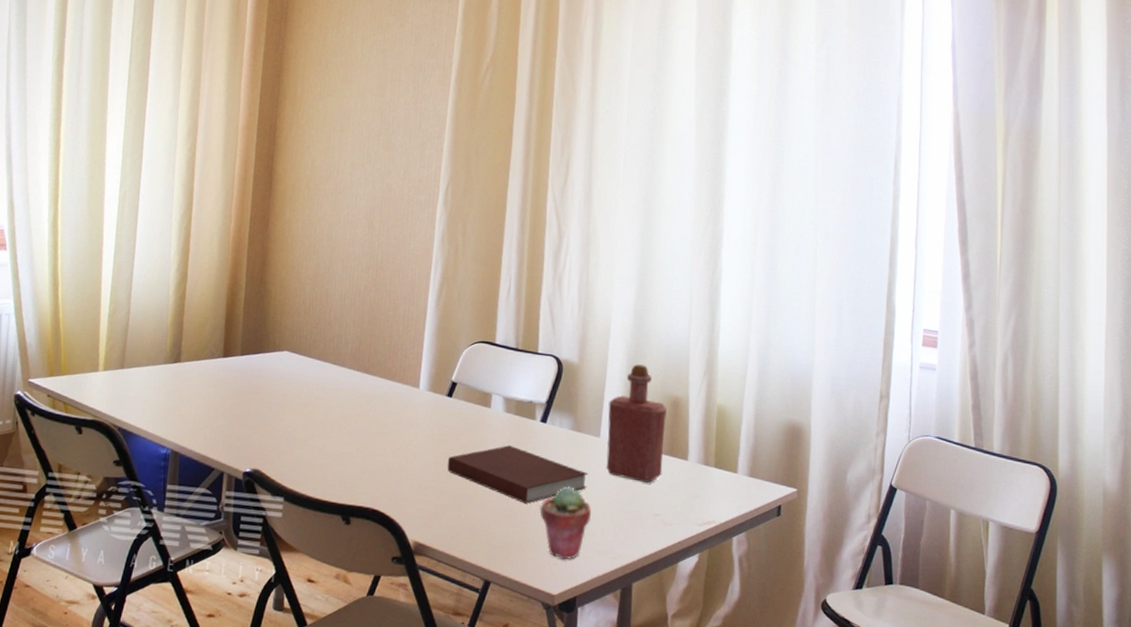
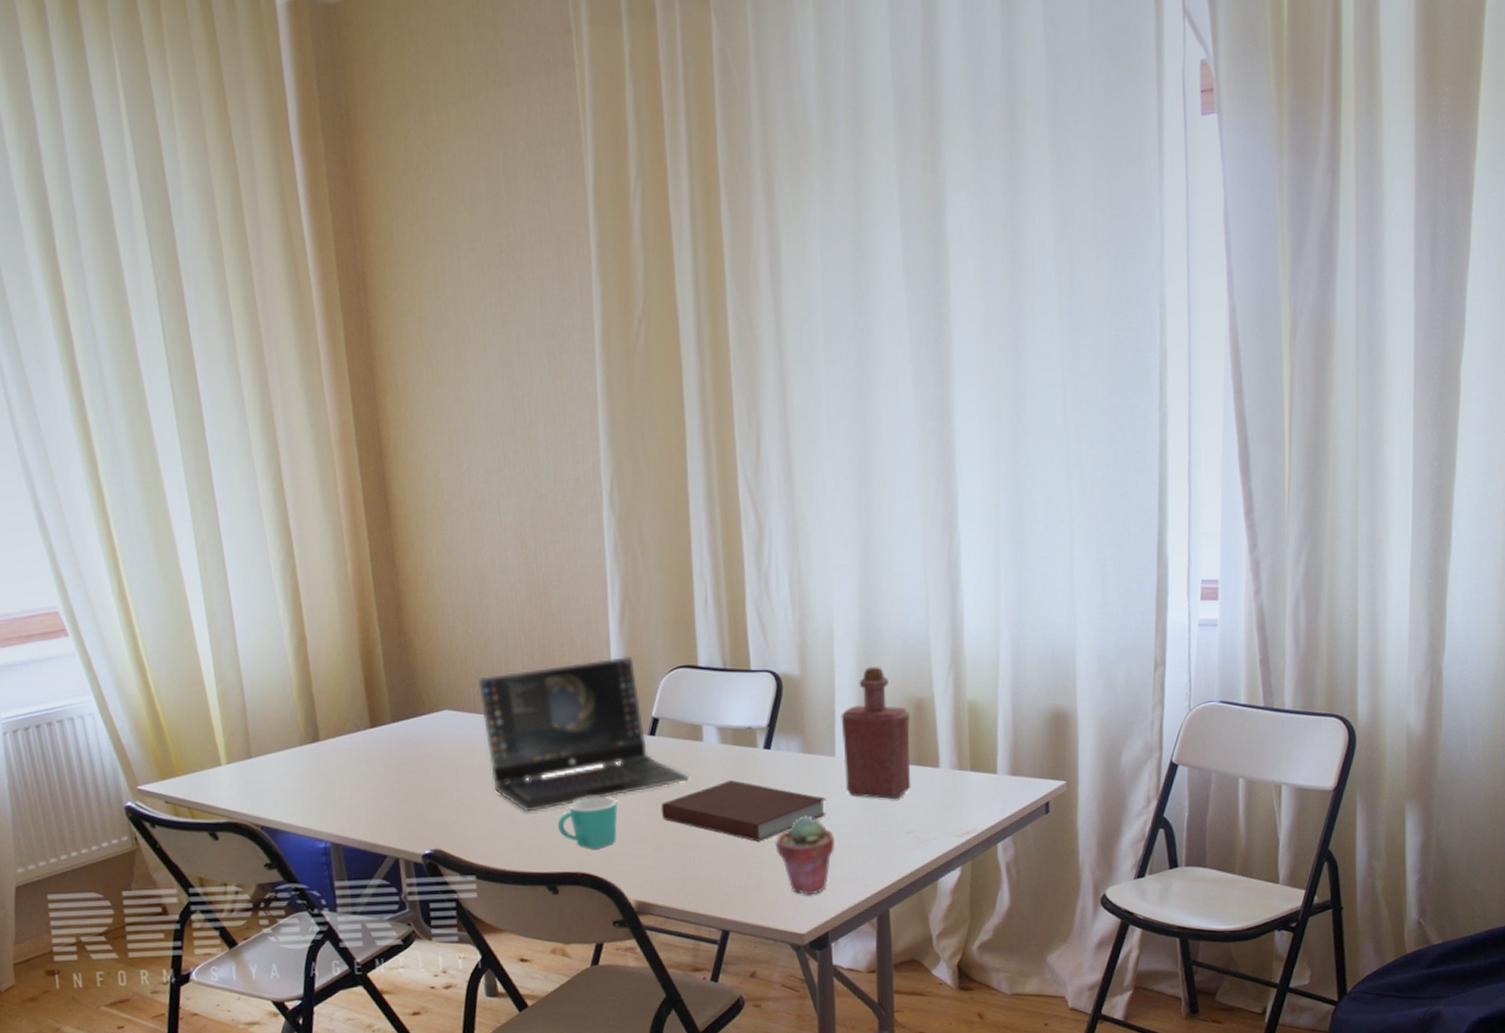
laptop: none [312,326,475,449] -> present [477,655,689,812]
mug: none [359,442,412,490] -> present [557,796,618,850]

